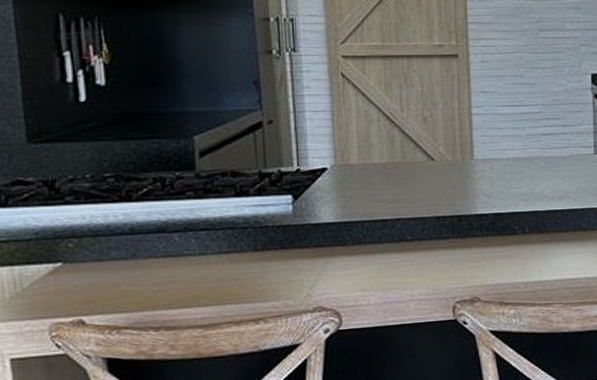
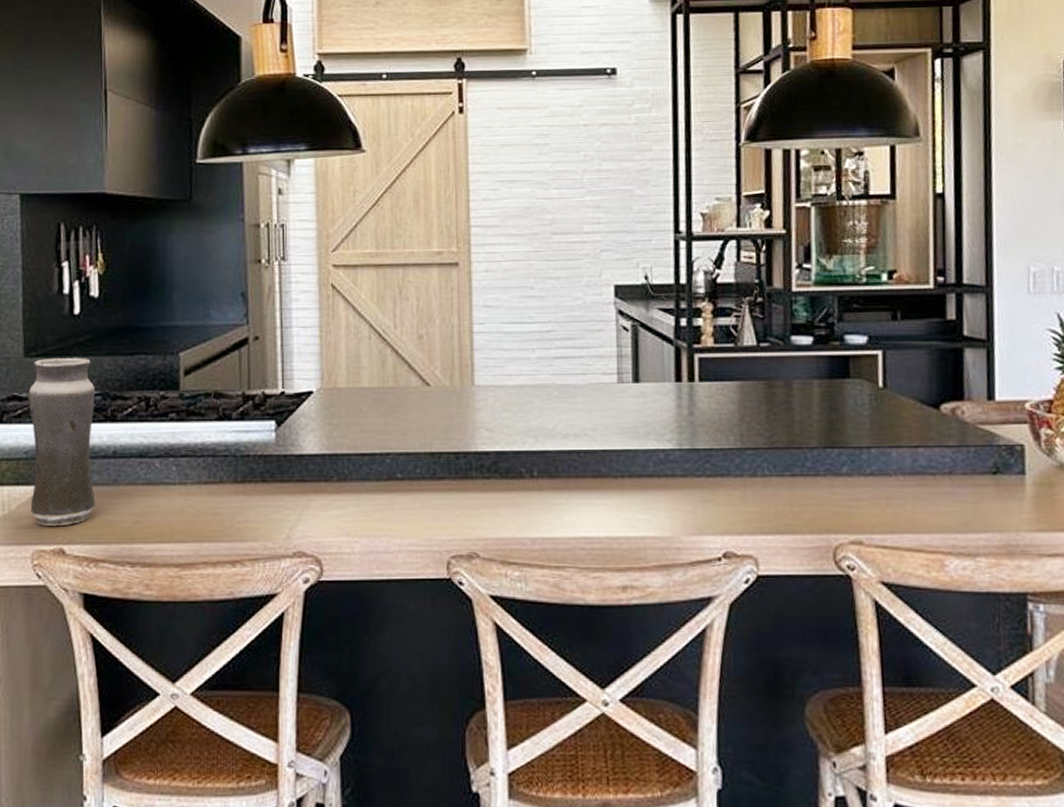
vase: none [35,142,115,300] -> present [29,357,96,527]

